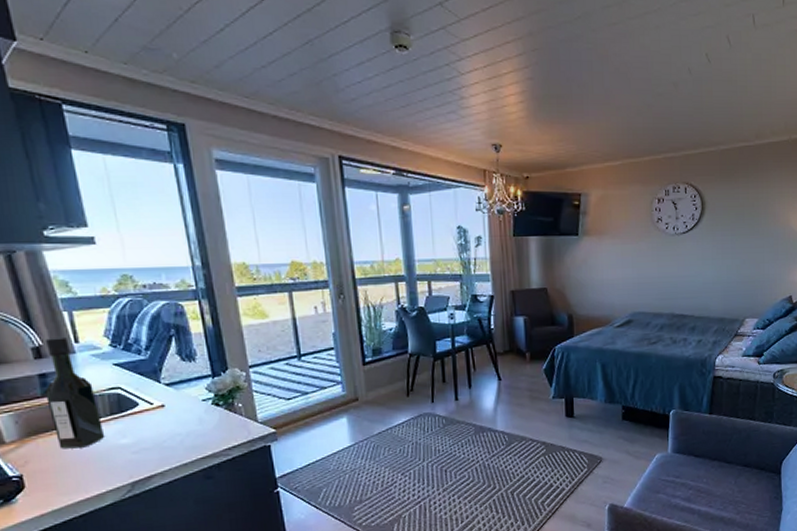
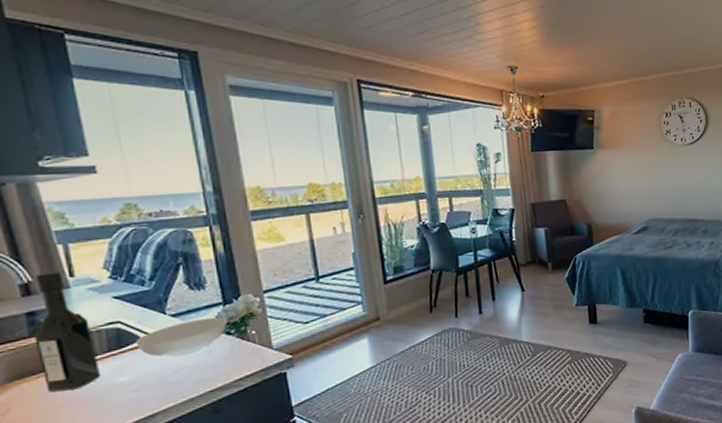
bowl: none [134,388,217,424] -> present [135,317,228,358]

